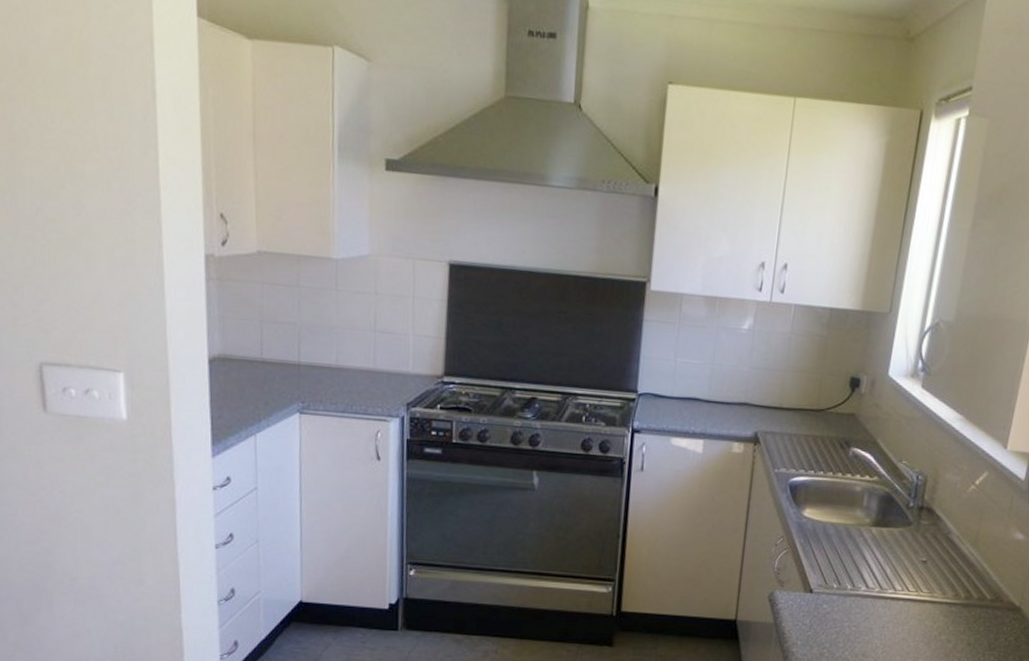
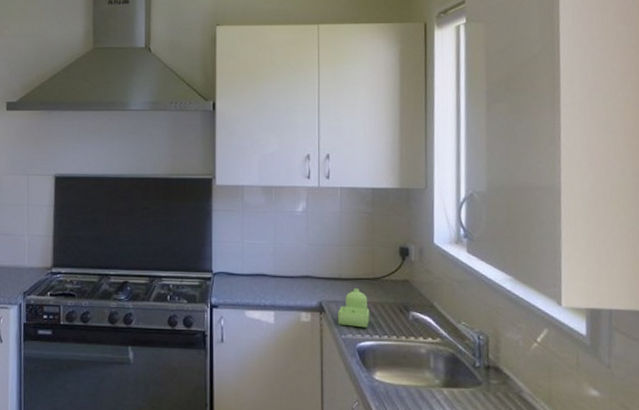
soap dispenser: none [772,420,809,462] -> present [338,288,370,327]

